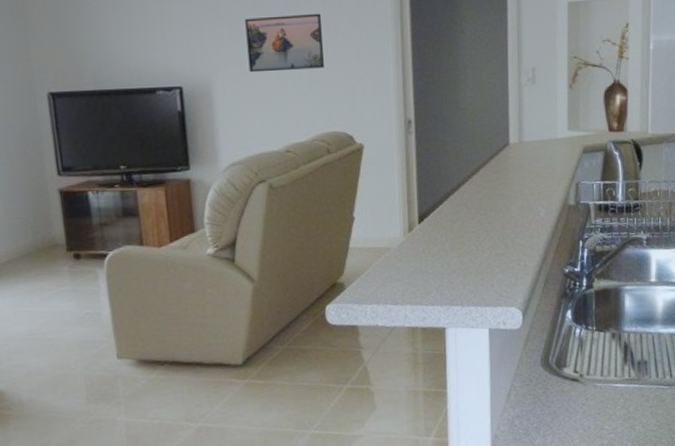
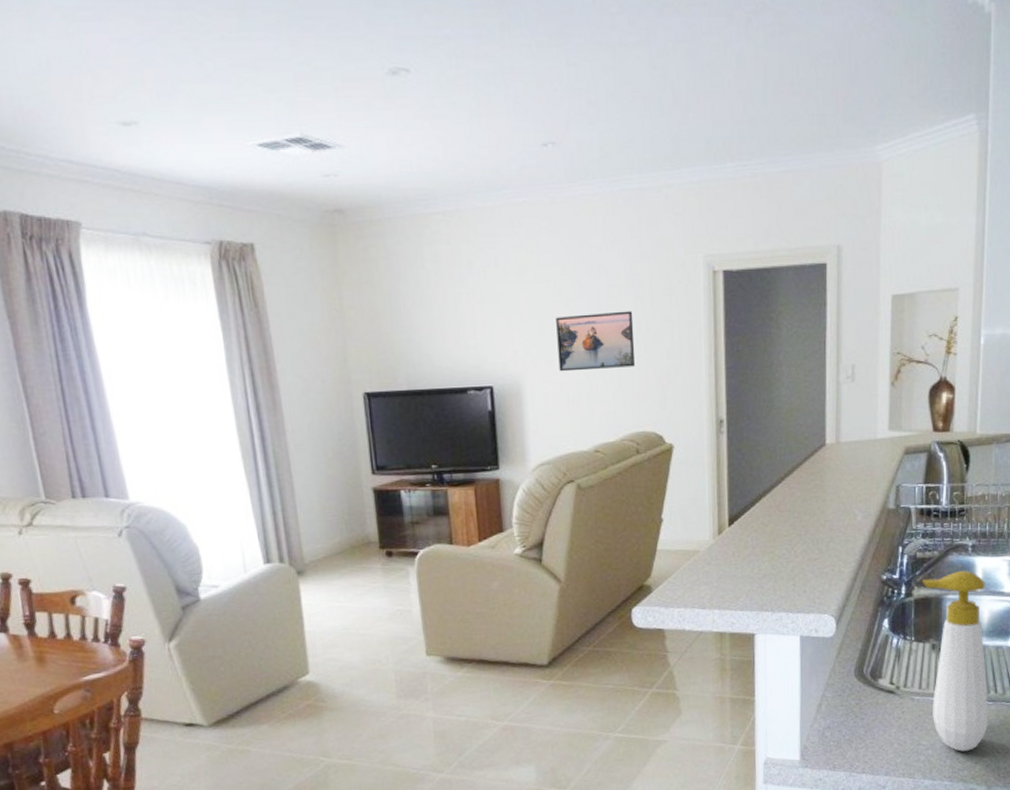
soap bottle: none [601,263,665,434] -> present [922,571,989,752]

